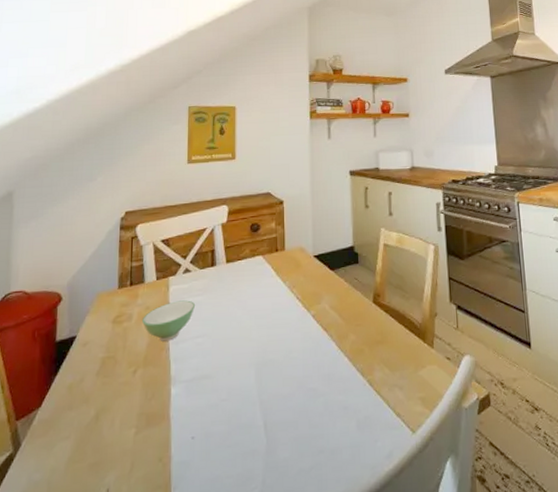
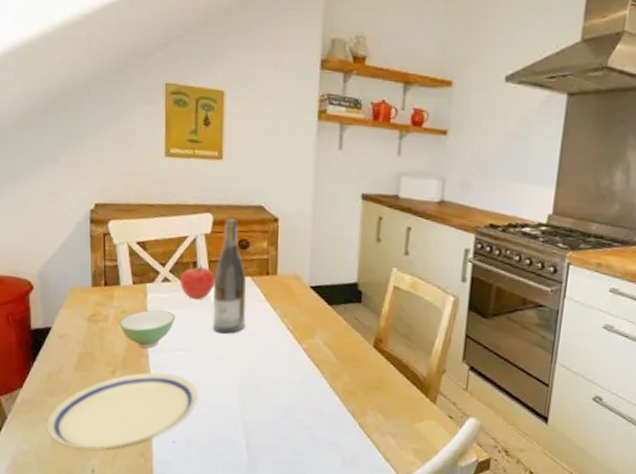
plate: none [62,363,216,468] -> present [47,372,198,451]
fruit: none [199,252,231,285] -> present [179,265,215,300]
wine bottle: none [228,207,259,314] -> present [212,218,247,334]

